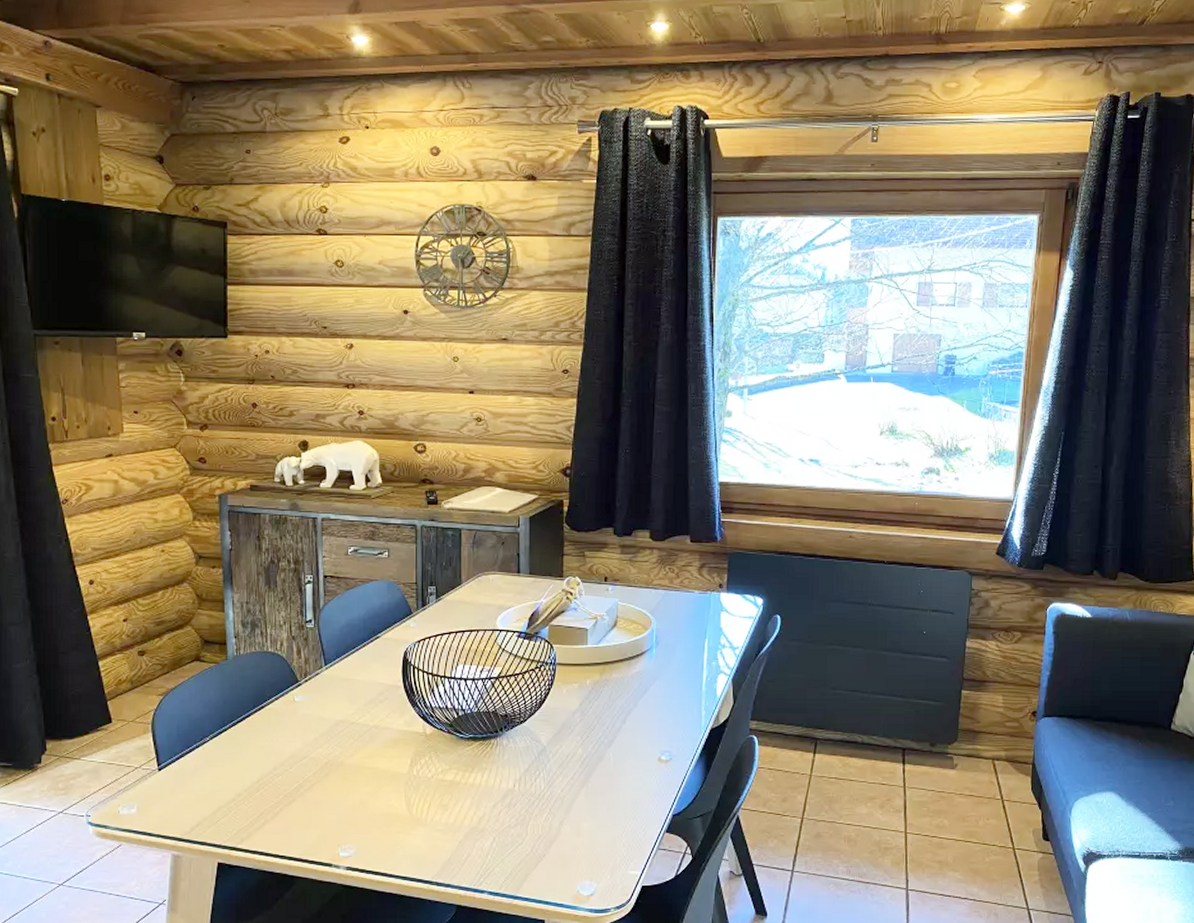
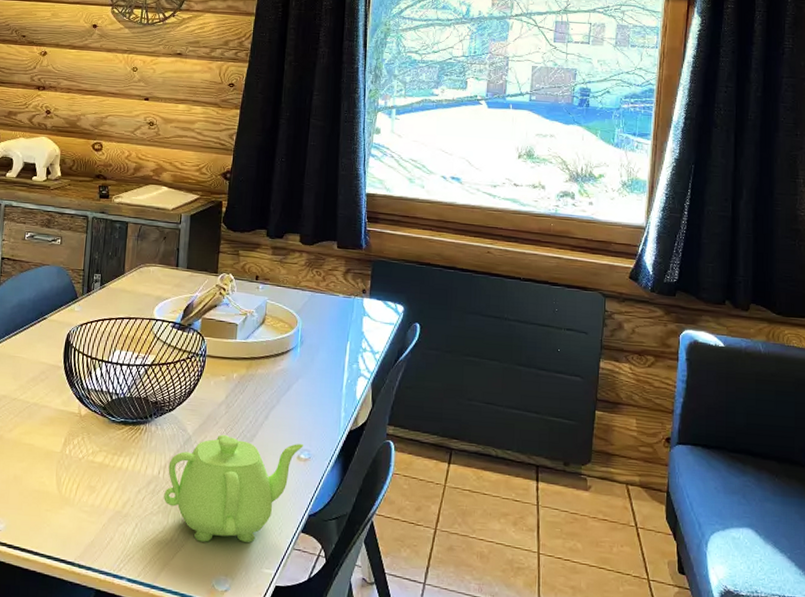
teapot: none [521,743,664,850] -> present [164,435,303,542]

